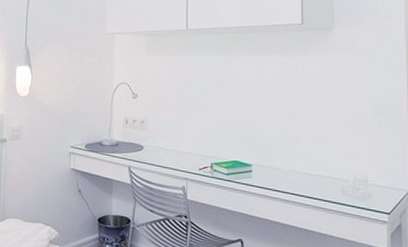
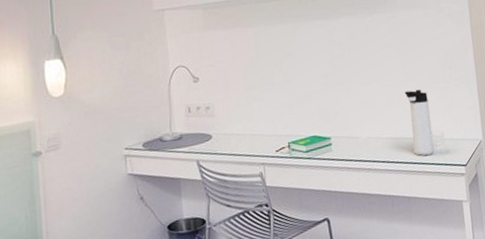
thermos bottle: none [329,132,356,197] -> present [404,90,434,156]

